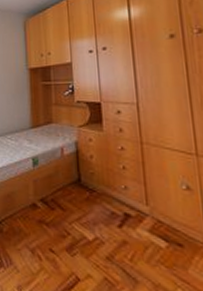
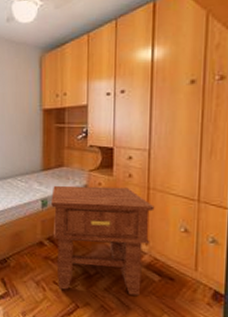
side table: none [42,142,151,266] -> present [51,185,155,296]

